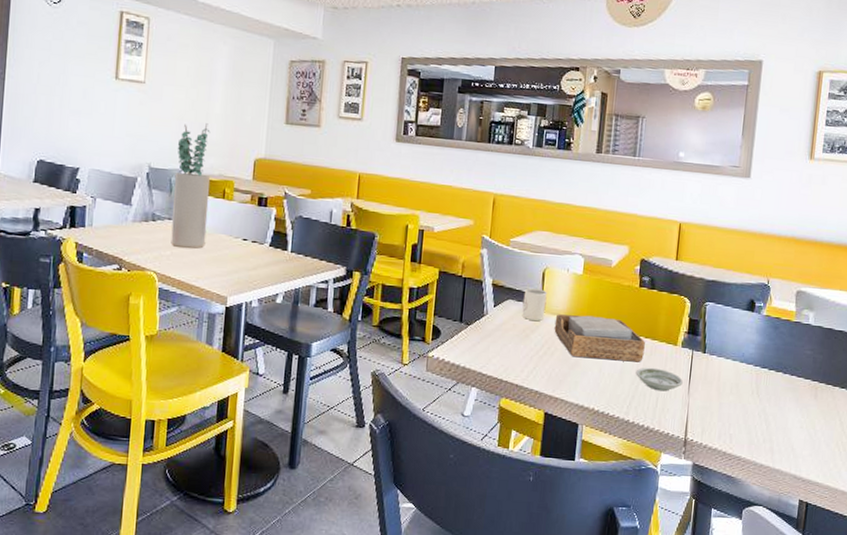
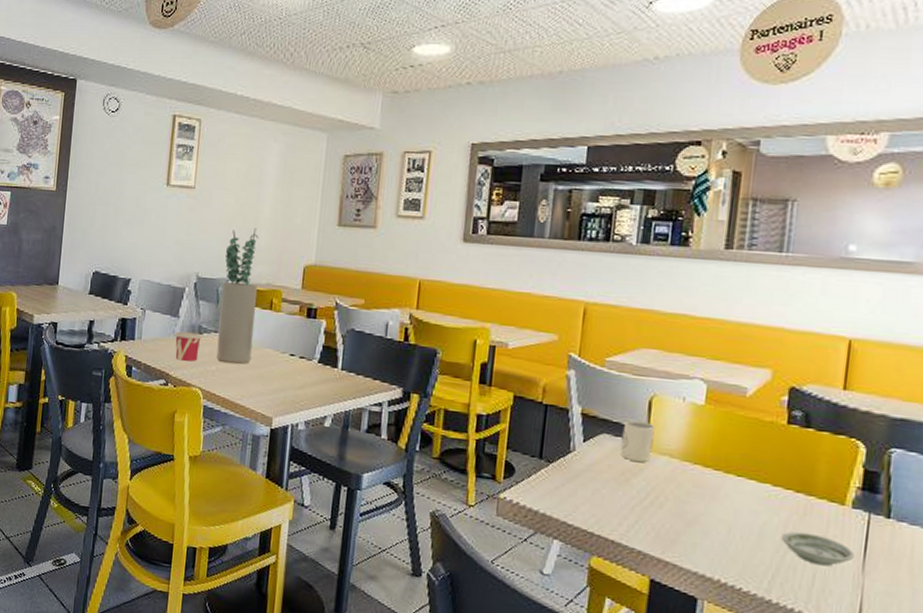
cup: none [127,218,155,248] -> present [174,331,202,362]
napkin holder: present [554,314,645,363] -> none [664,455,796,525]

